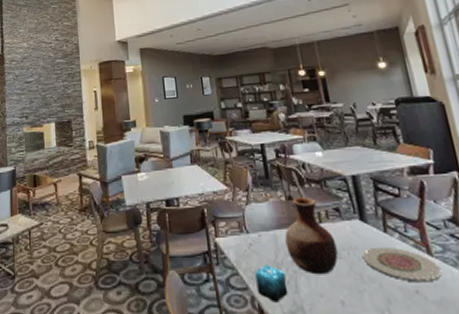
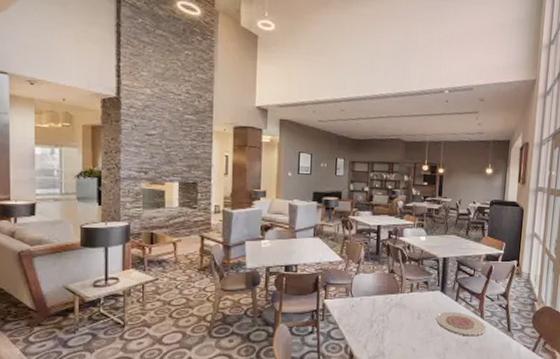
candle: present [255,264,288,303] -> none [351,321,376,349]
vase: present [285,196,338,275] -> none [381,271,419,330]

